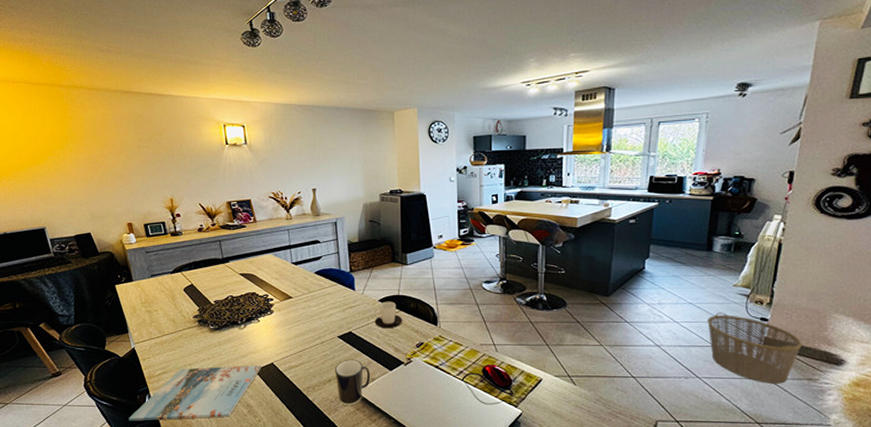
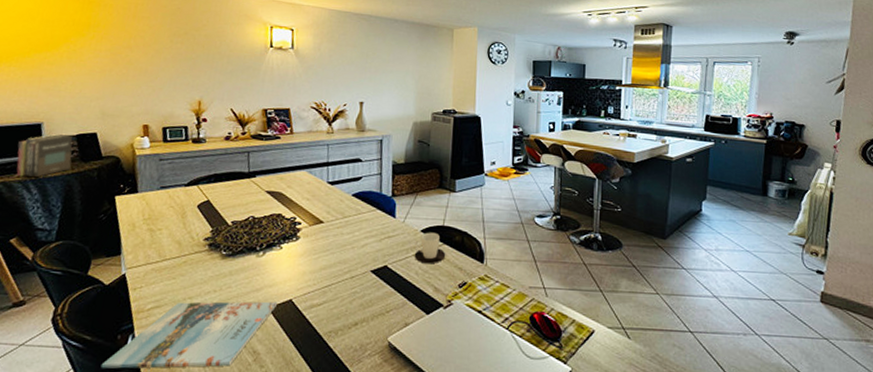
books: none [30,235,76,274] -> present [16,134,73,178]
mug: present [334,359,370,407] -> none [362,298,404,357]
basket: present [707,312,803,384] -> none [764,262,859,345]

